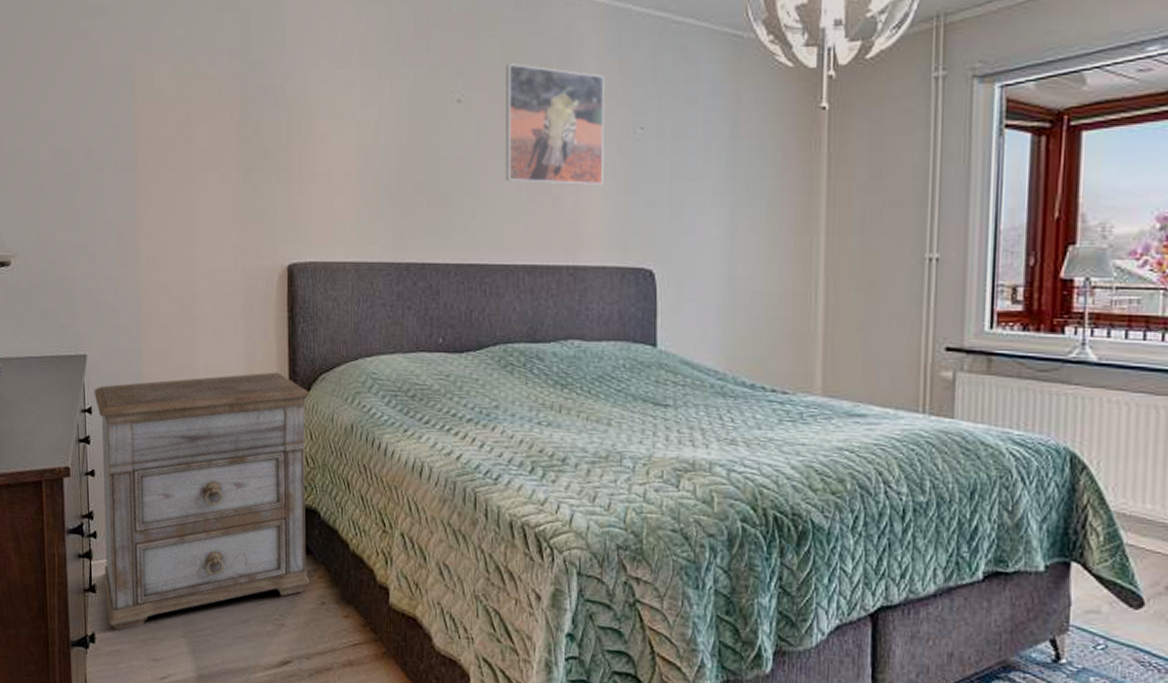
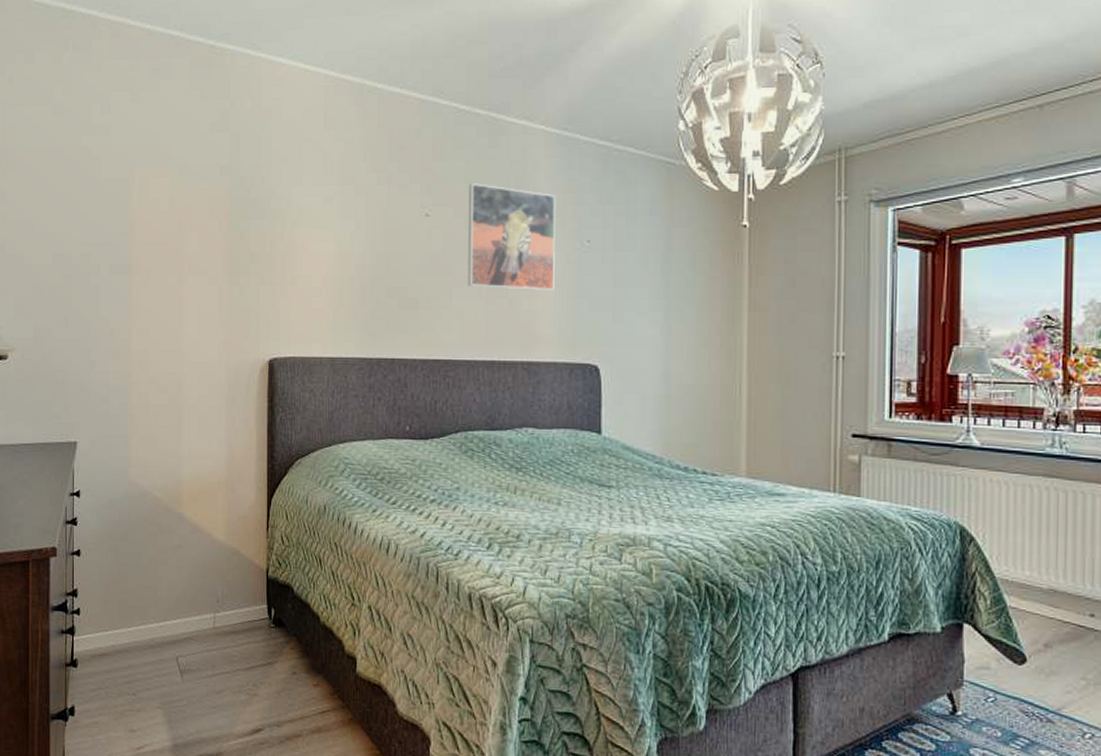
nightstand: present [94,372,312,631] -> none [82,457,288,703]

